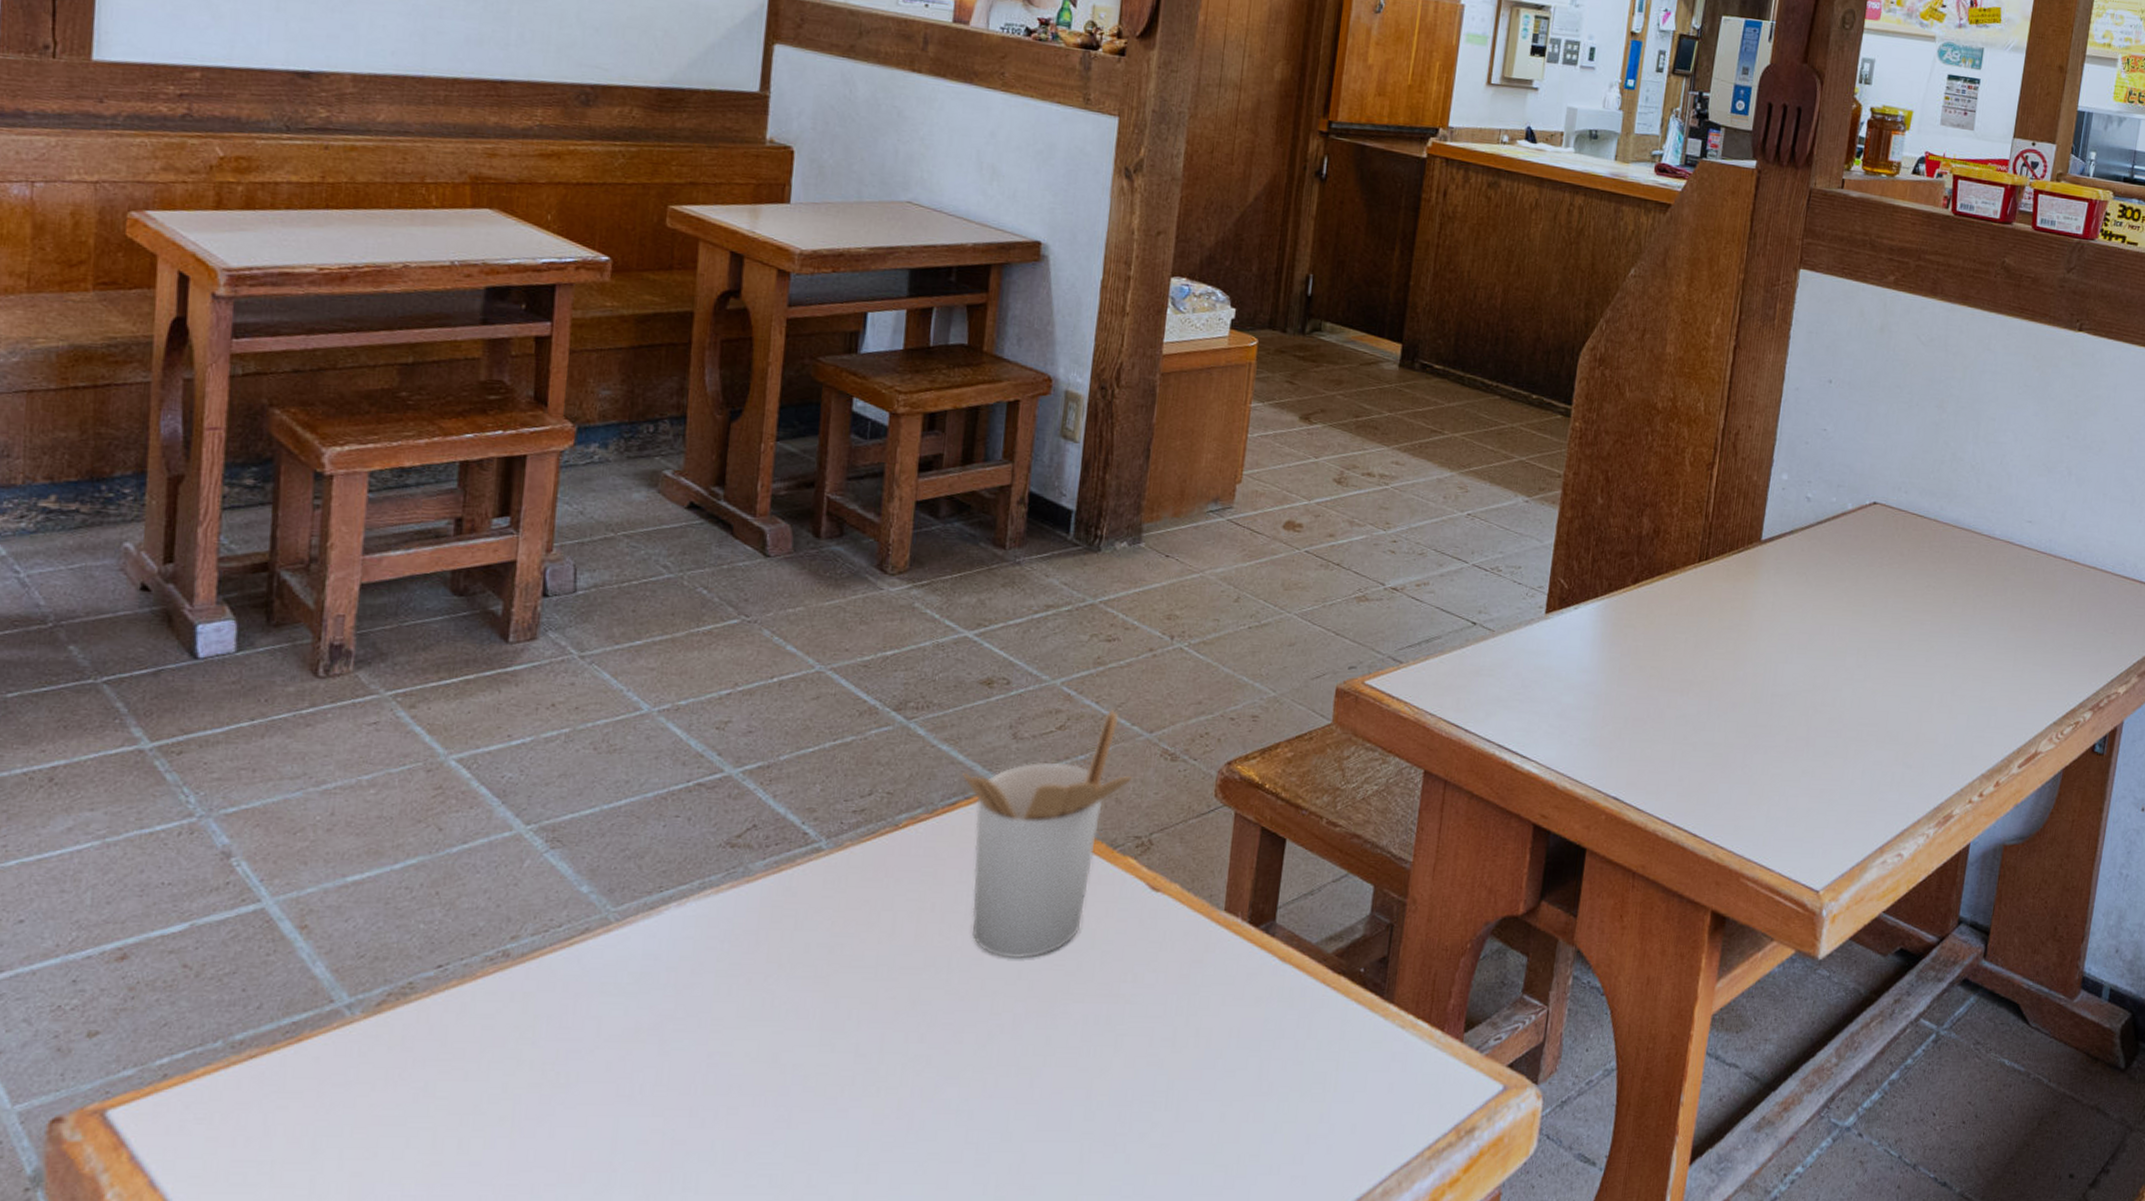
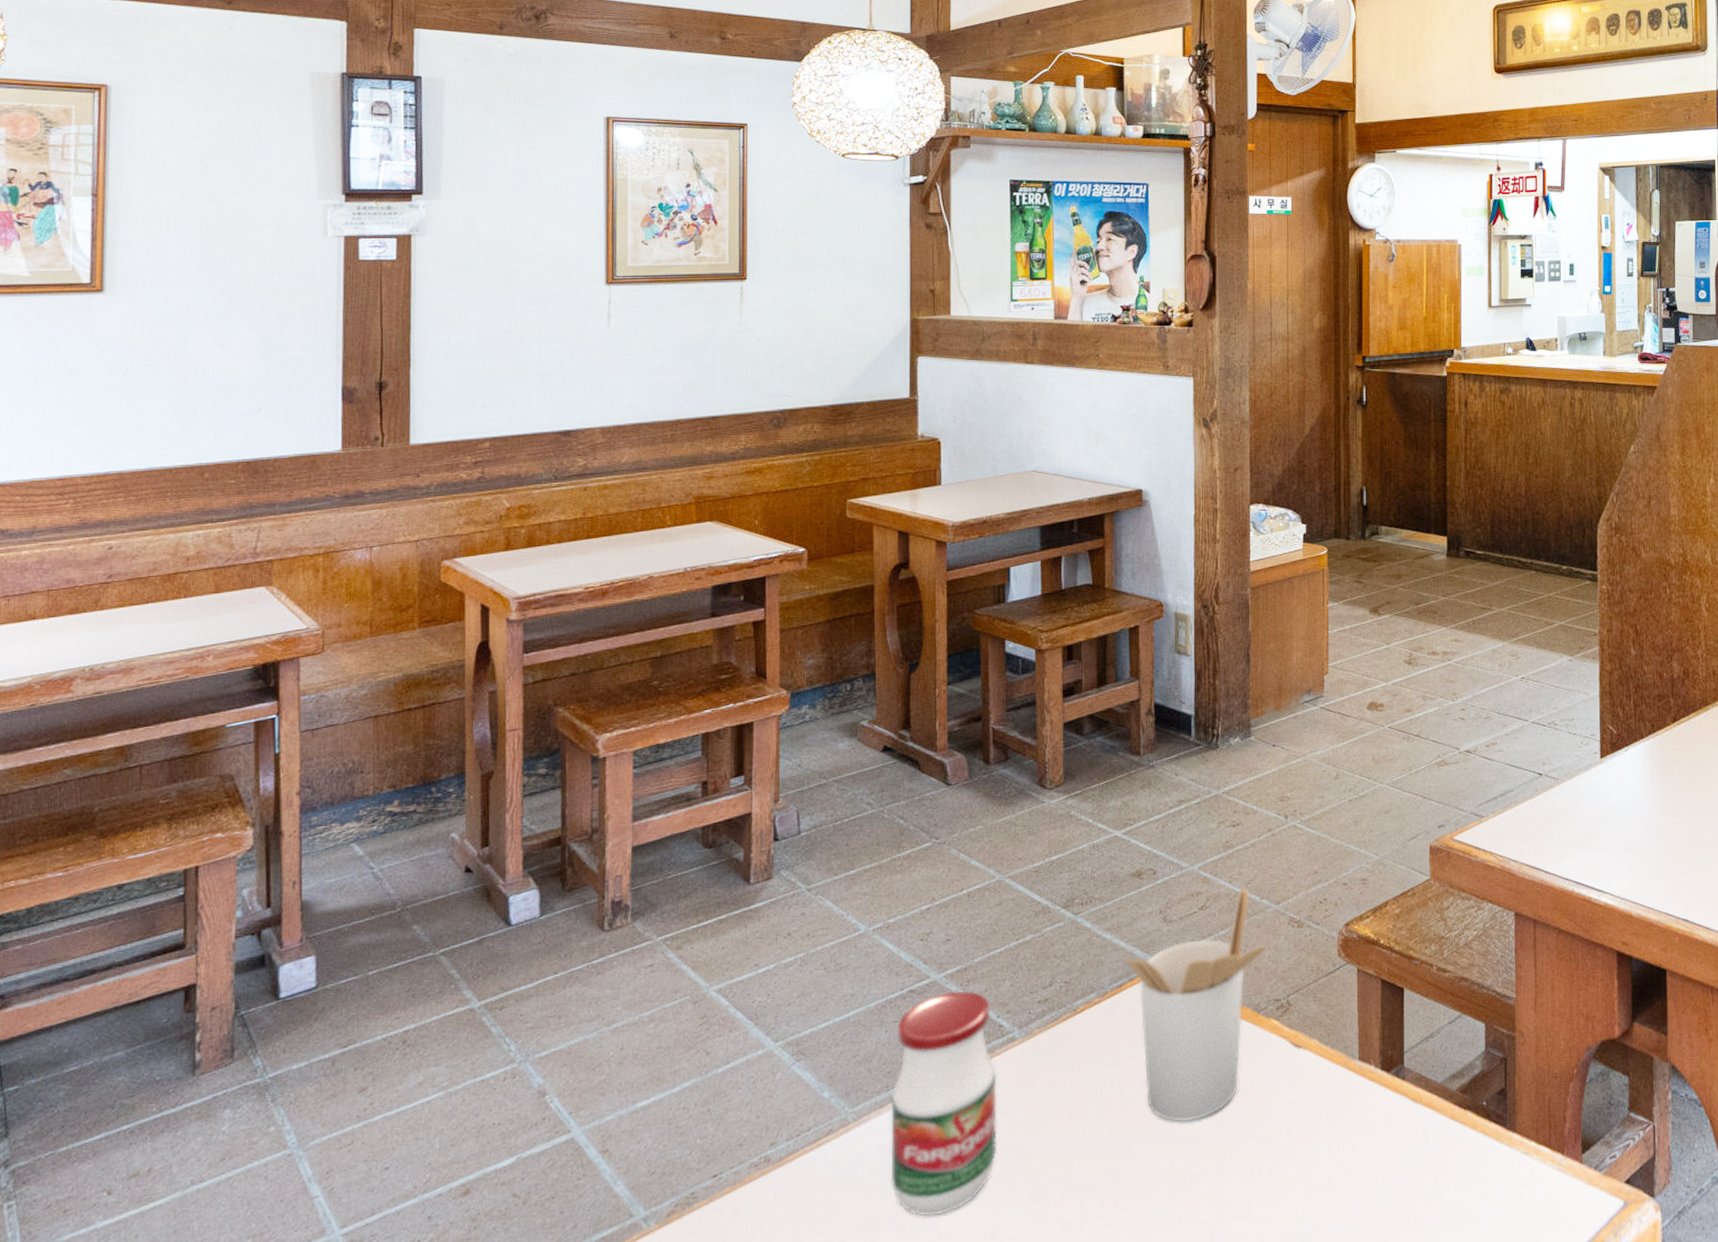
jar: none [655,789,796,1033] -> present [891,990,997,1216]

